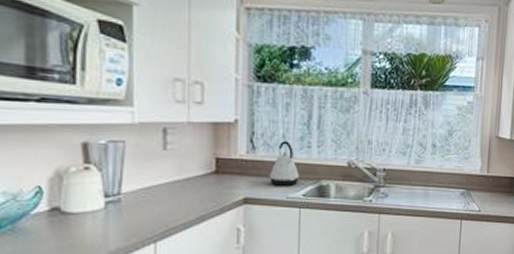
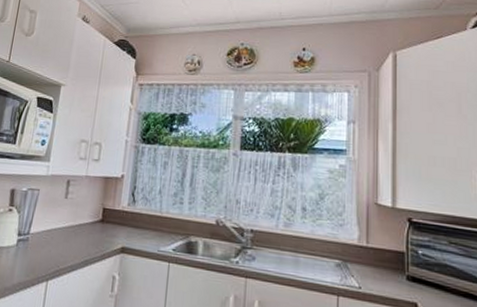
kettle: present [269,141,299,186] -> none [145,196,171,240]

